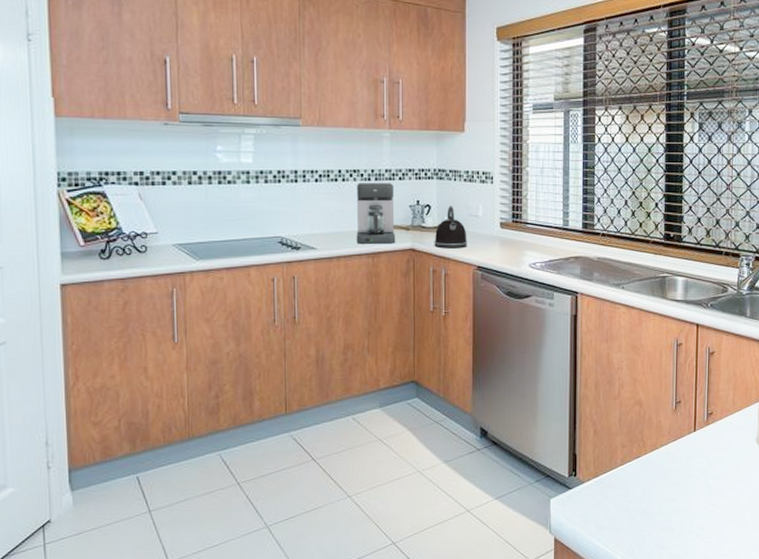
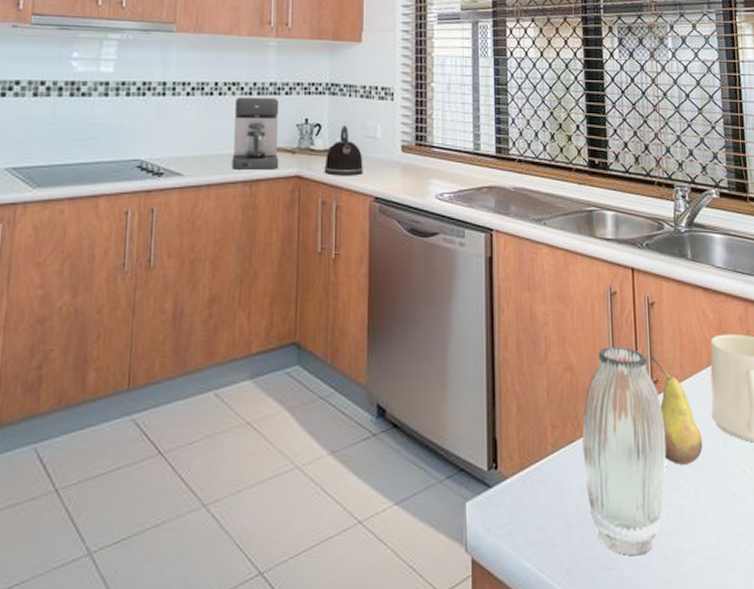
vase: none [646,386,716,540] -> present [582,346,667,556]
fruit: none [707,394,746,476] -> present [650,356,703,465]

